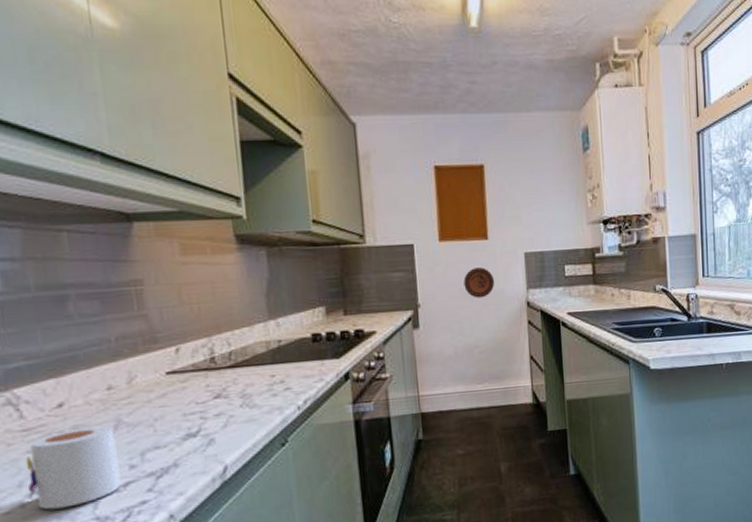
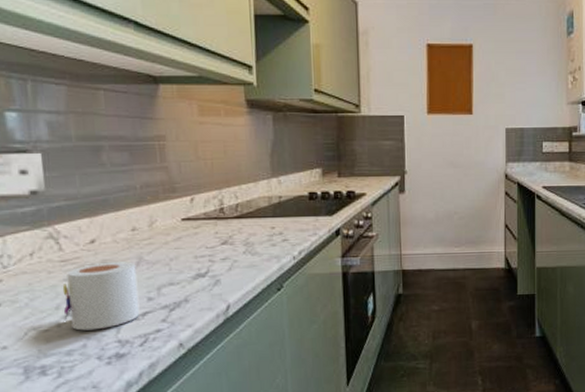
decorative plate: present [464,268,495,298] -> none [448,140,477,168]

